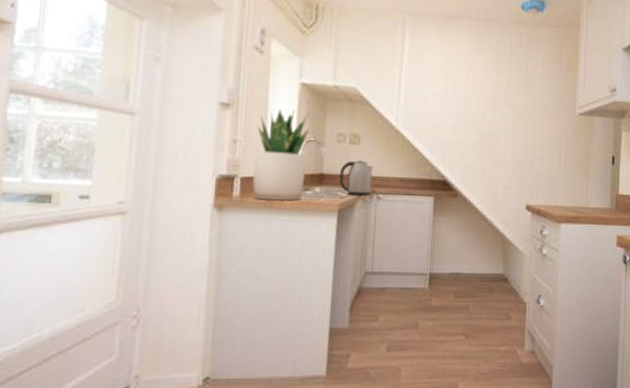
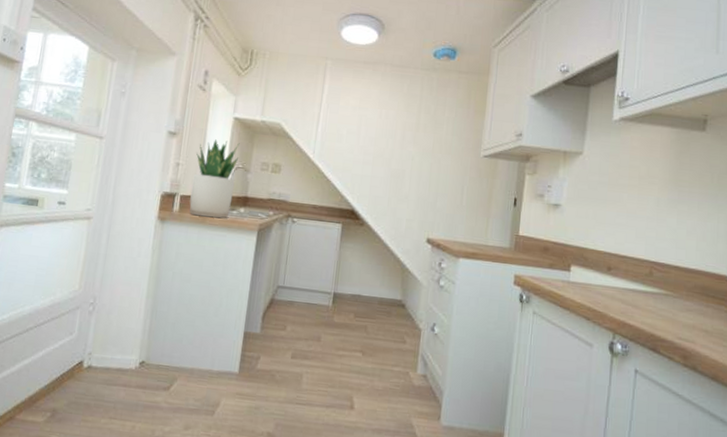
kettle: present [340,160,373,197] -> none [261,187,291,220]

